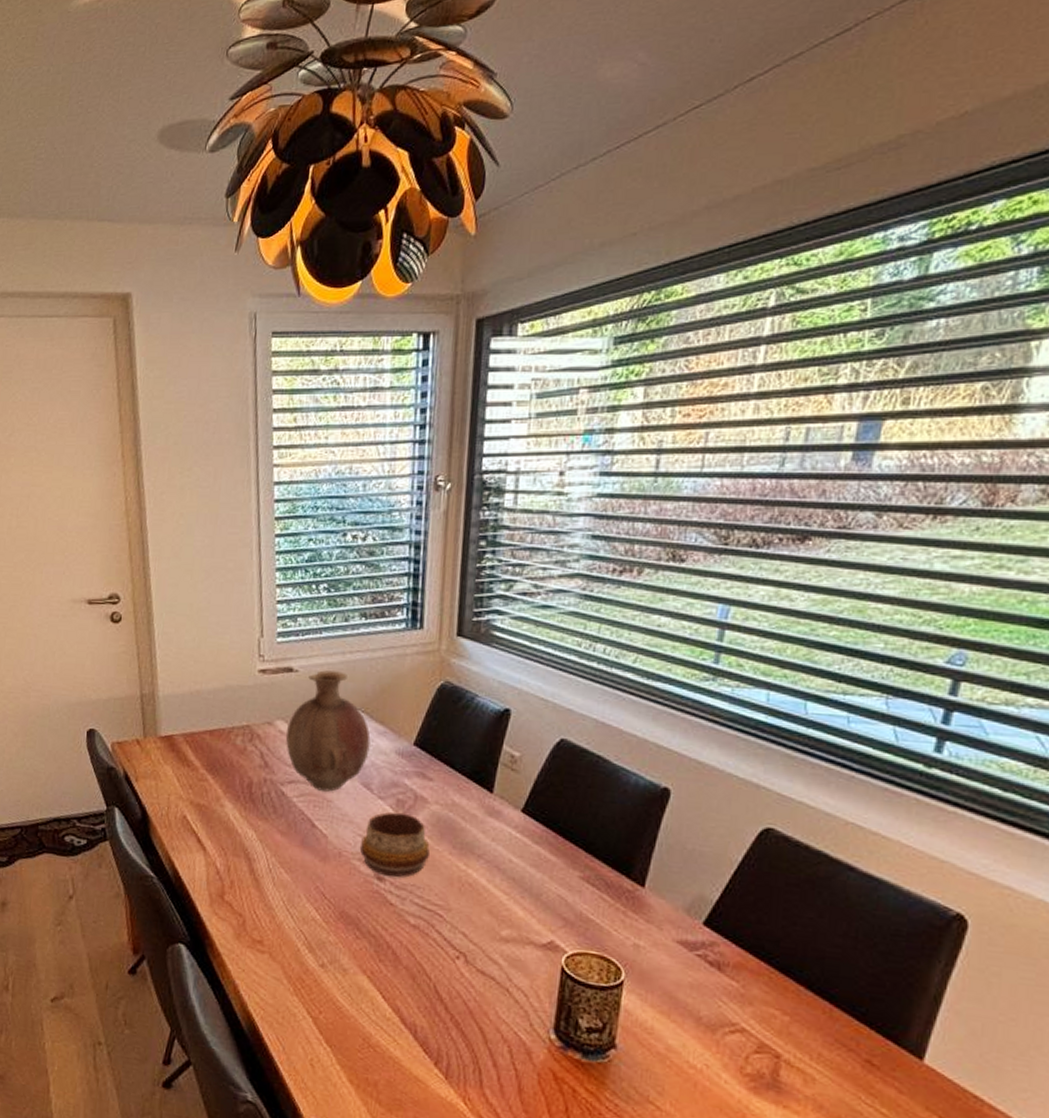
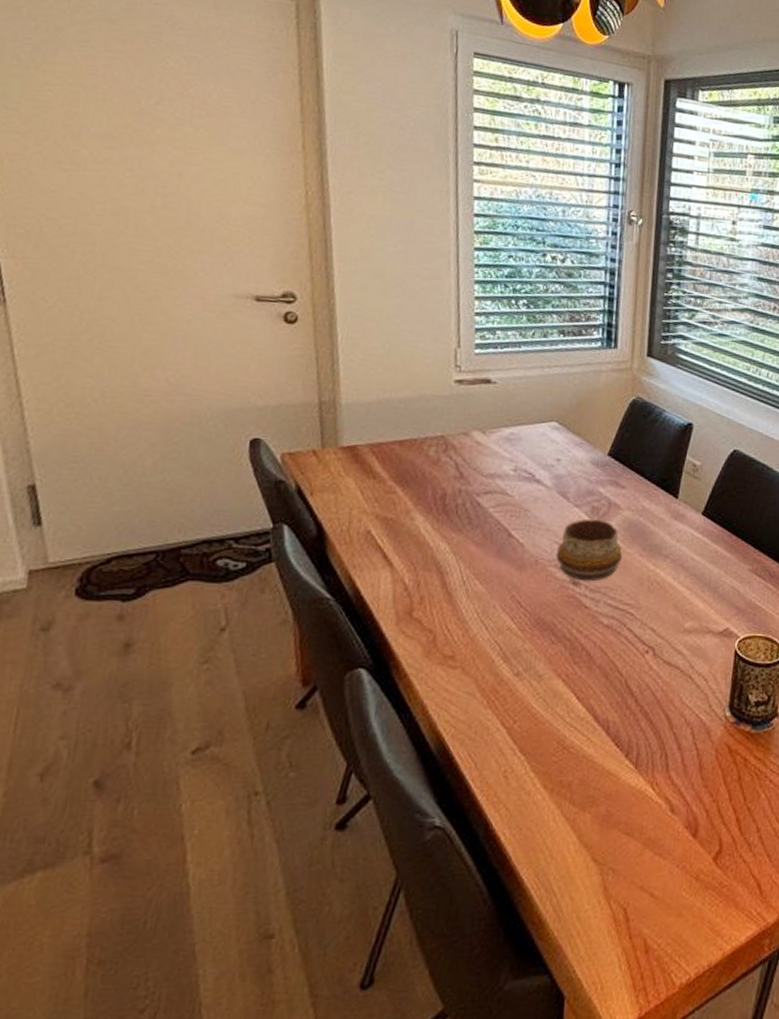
vase: present [285,670,371,792] -> none [482,383,568,501]

